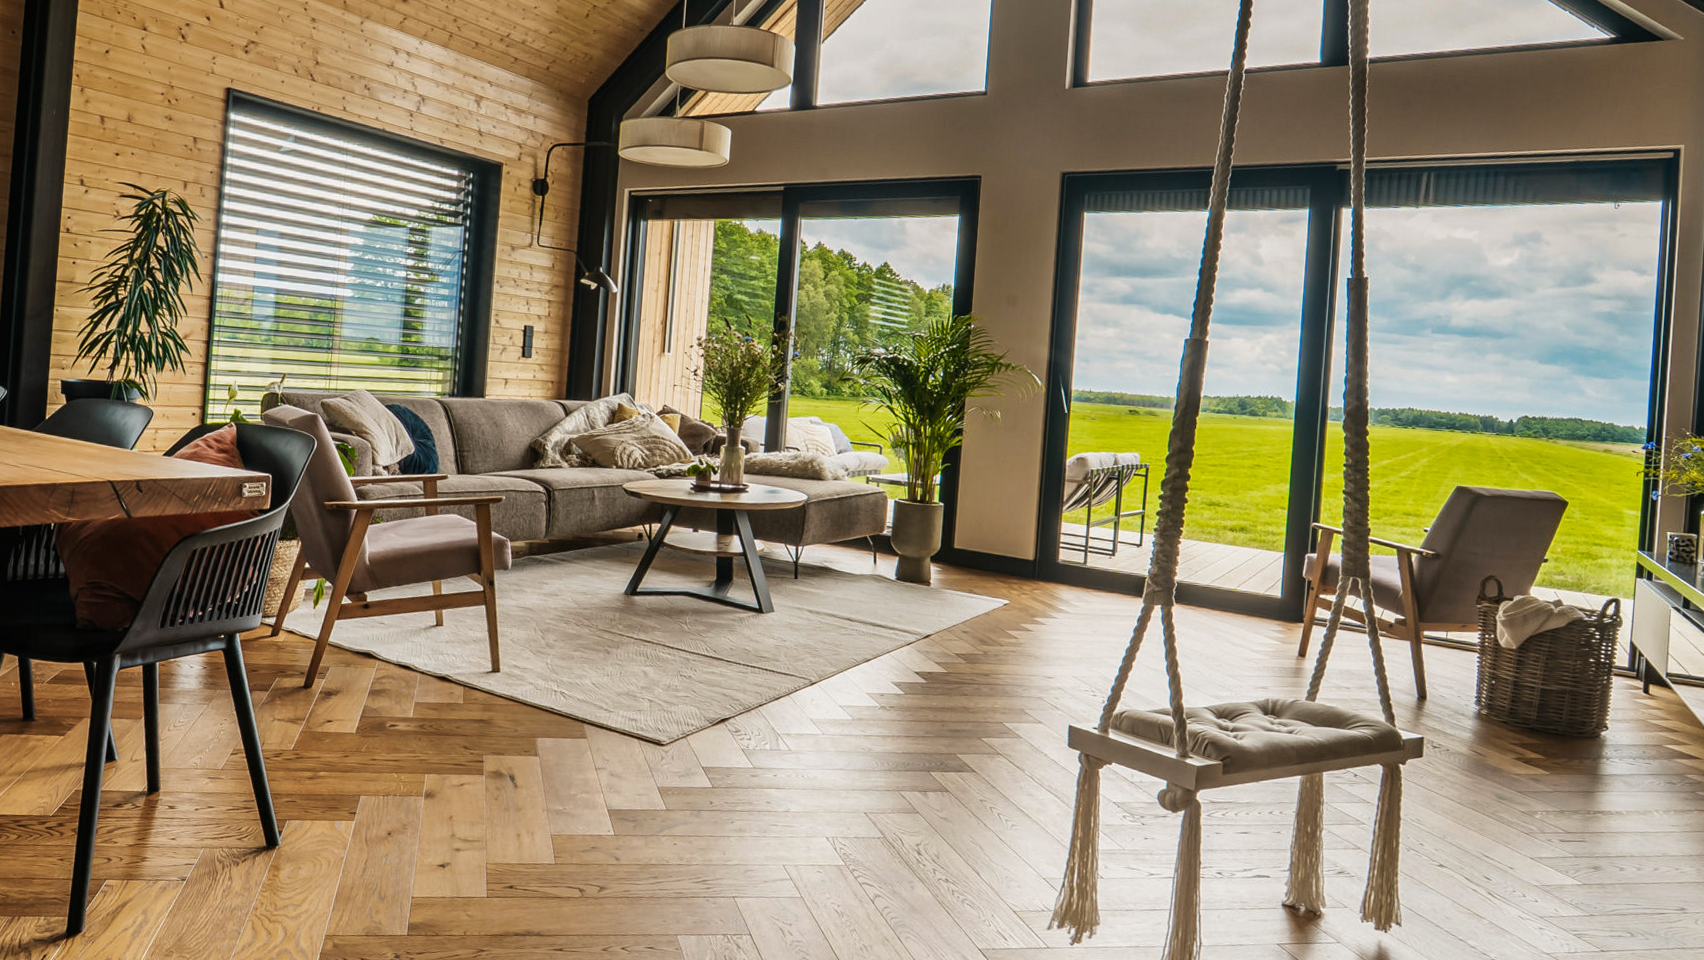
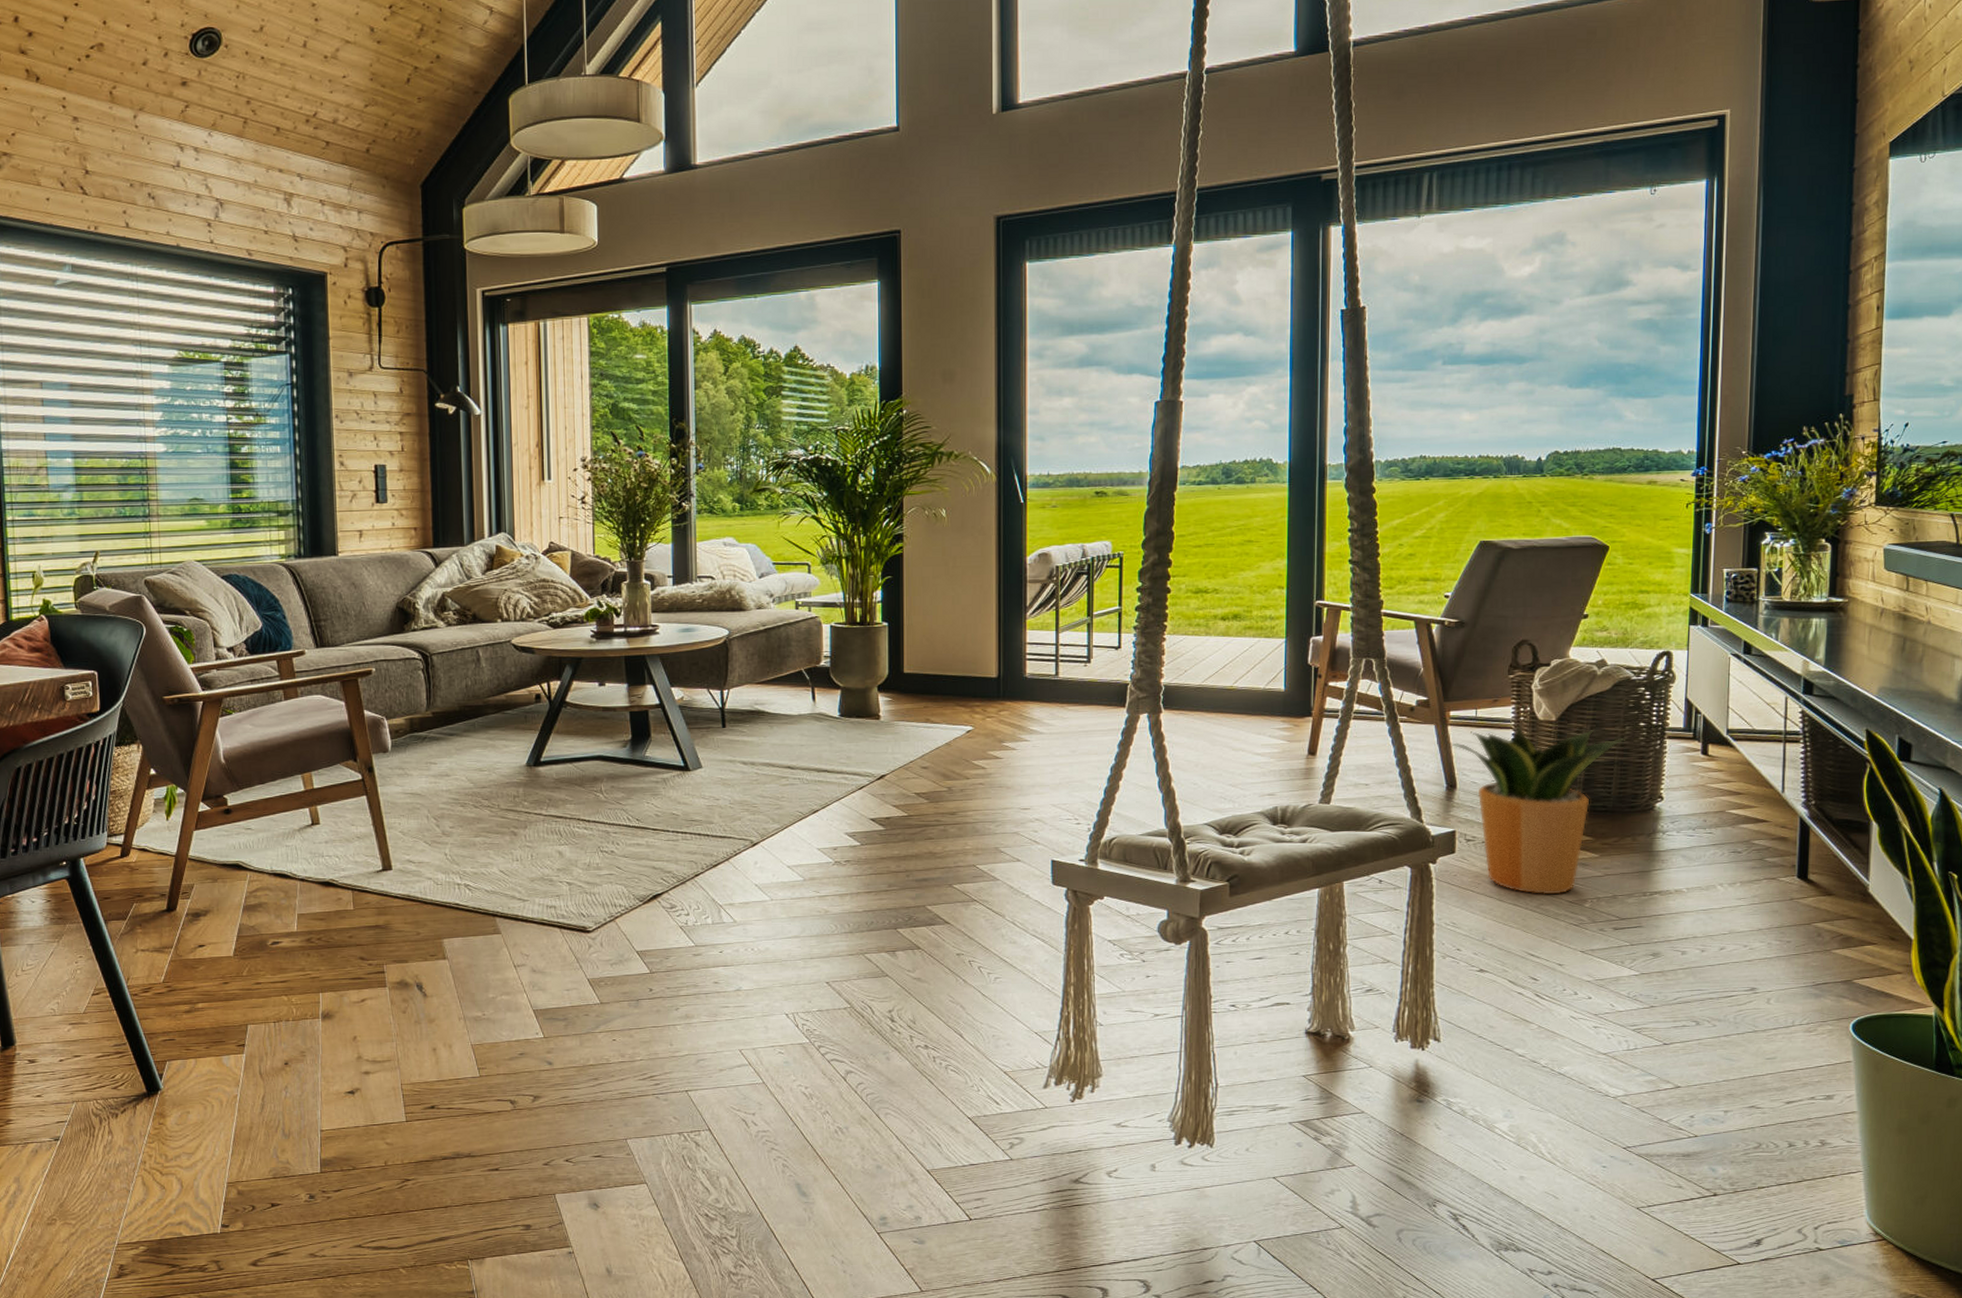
potted plant: none [1421,649,1577,805] -> present [1449,725,1626,895]

